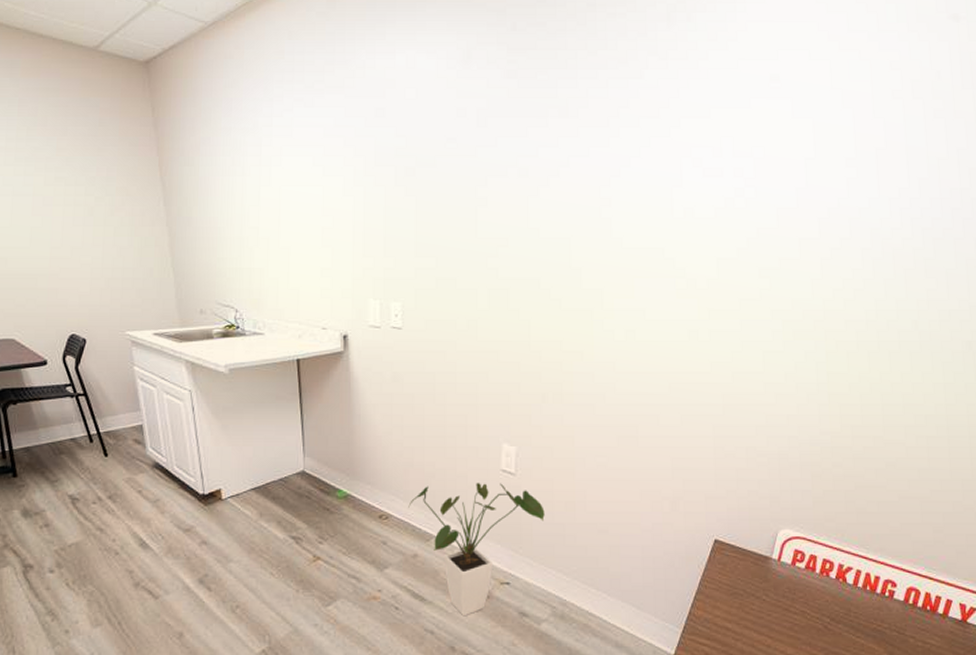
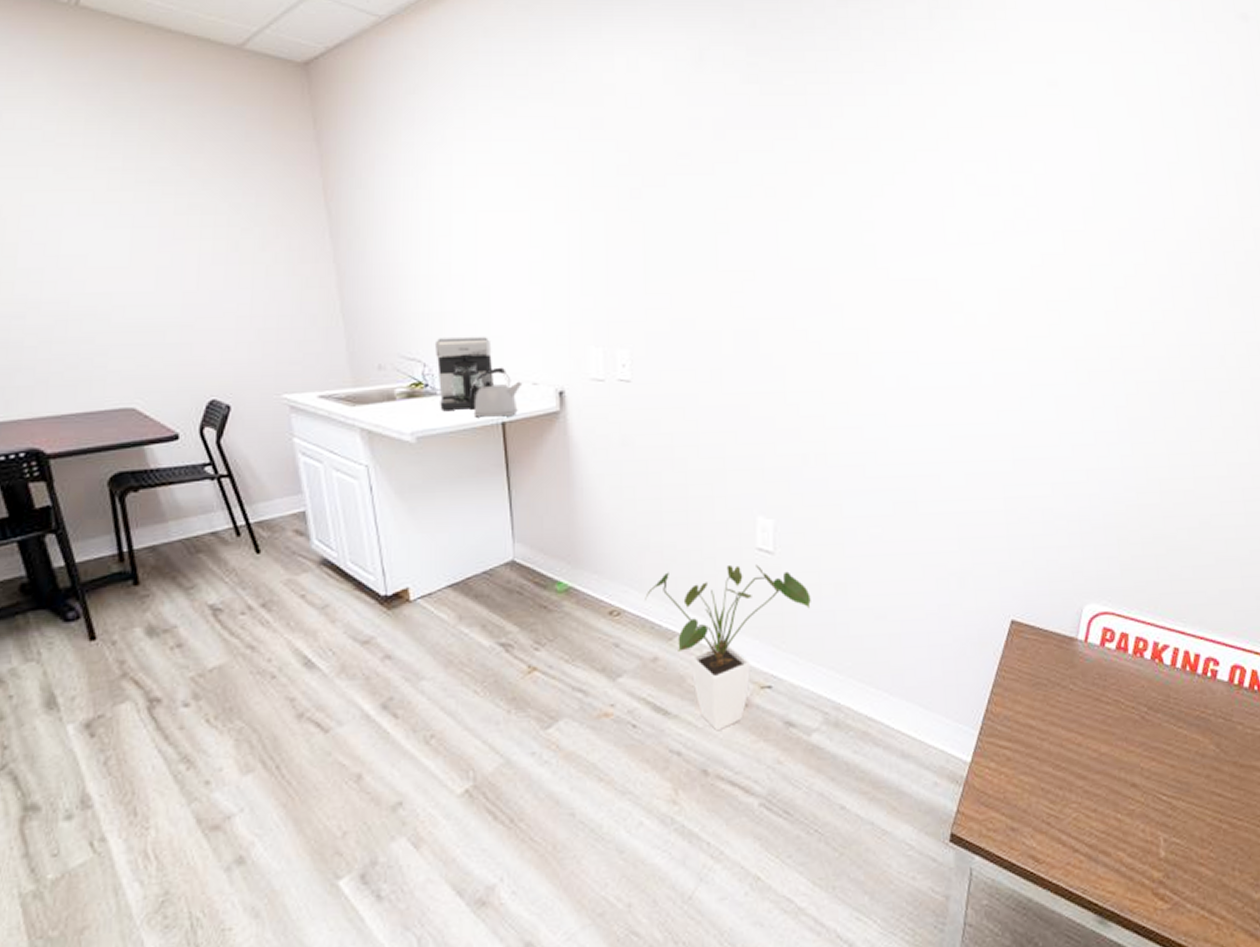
coffee maker: none [244,288,291,348] -> present [434,336,493,410]
kettle: none [270,314,314,354] -> present [468,367,523,417]

